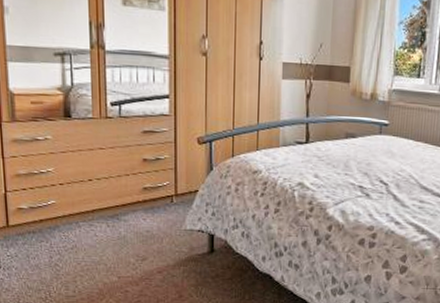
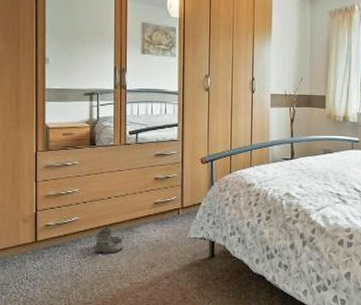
boots: none [75,212,108,244] -> present [94,226,123,254]

